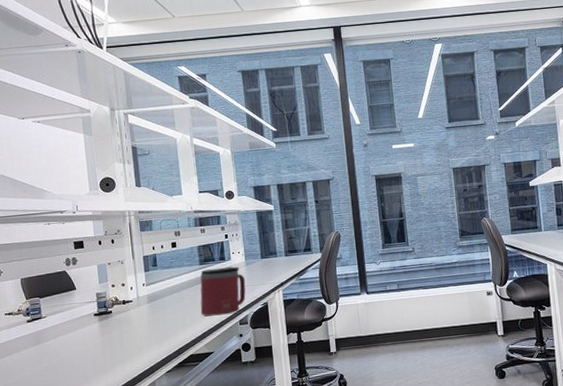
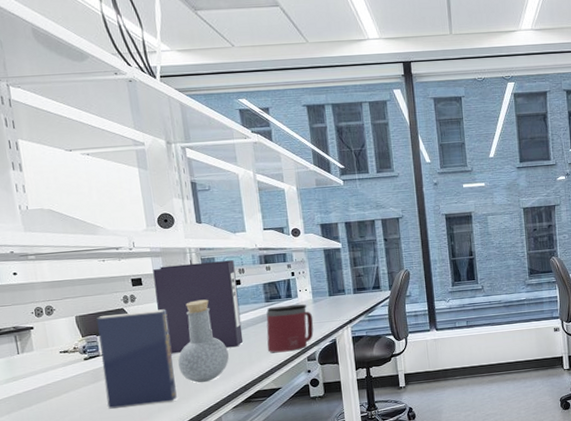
book: none [40,271,113,372] -> present [97,309,177,409]
binder: none [94,223,178,317] -> present [153,260,244,354]
flask: none [115,262,164,347] -> present [178,299,229,383]

